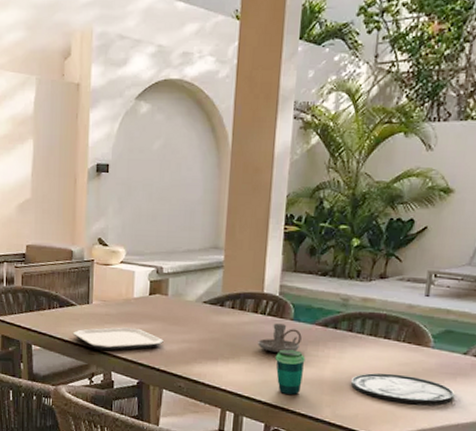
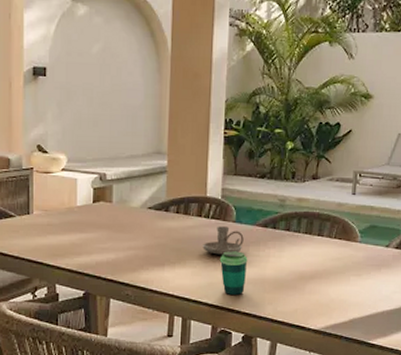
plate: present [72,327,164,351] -> none [12,237,109,262]
plate: present [351,373,455,406] -> none [290,268,380,297]

